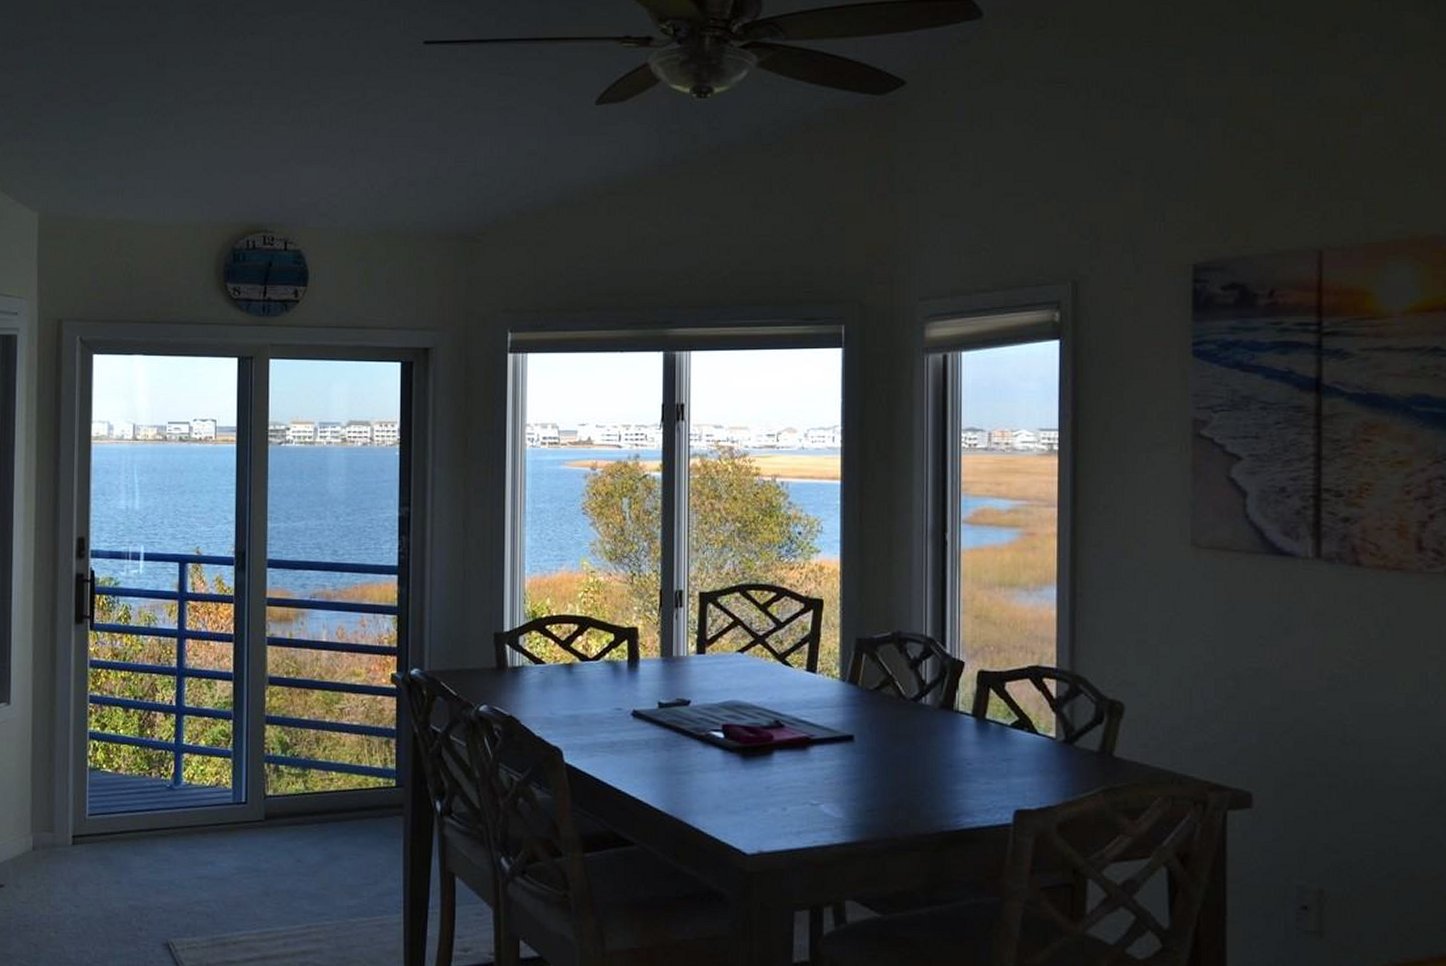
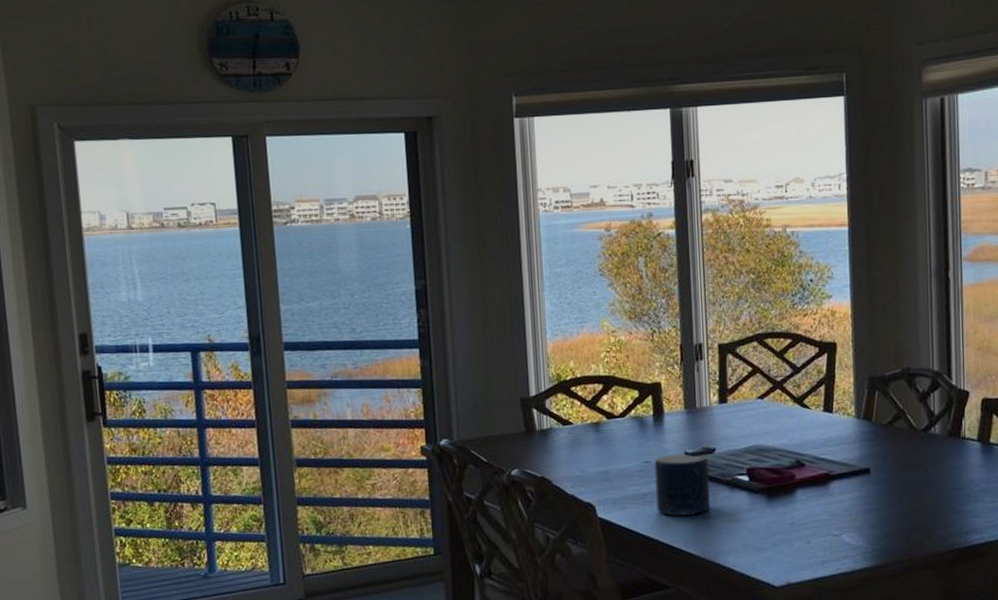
candle: none [626,703,683,769] -> present [654,453,710,516]

